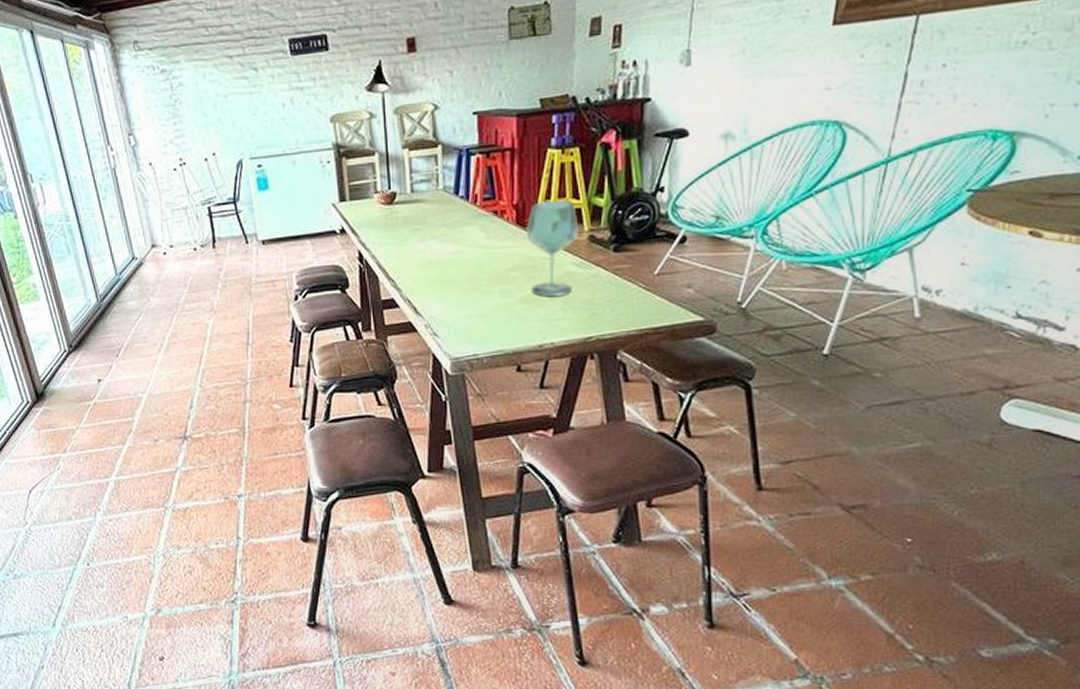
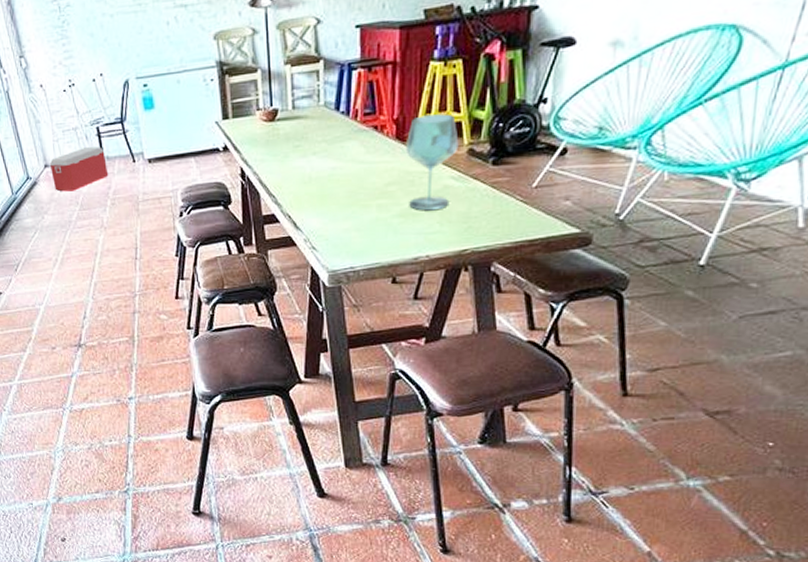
cooler: none [157,227,220,273] -> present [49,146,109,192]

